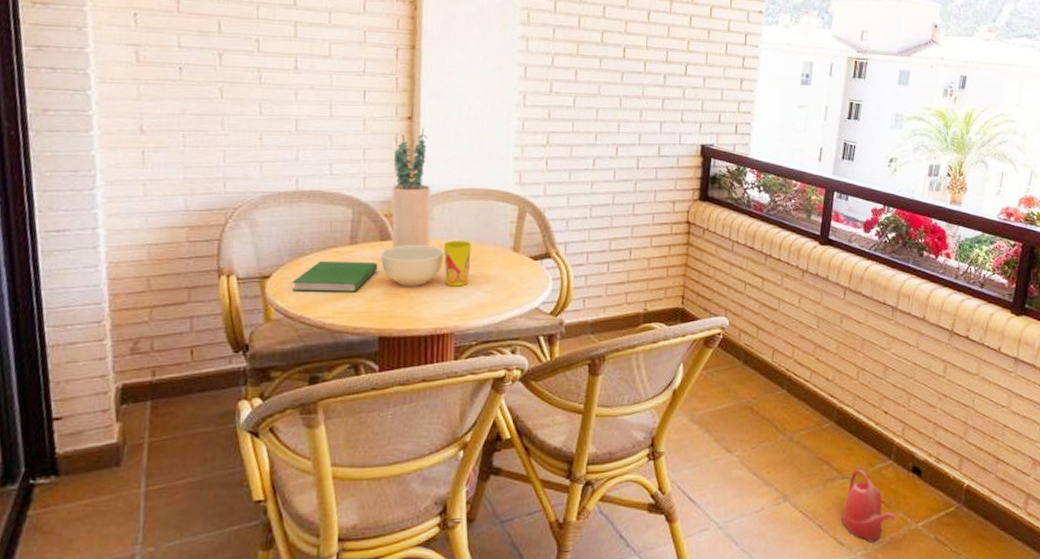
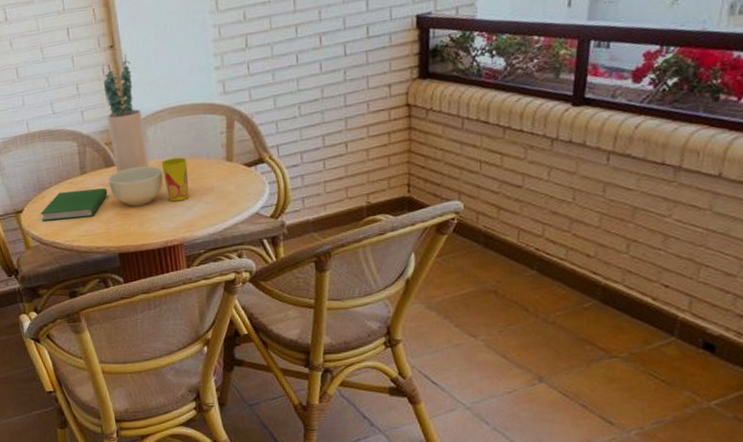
watering can: present [842,469,897,543] -> none [610,347,683,422]

